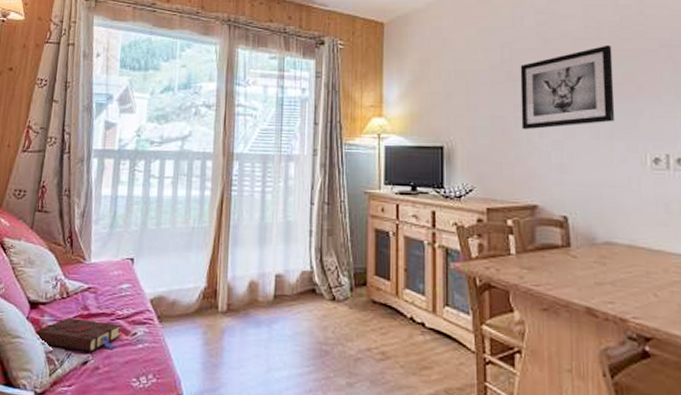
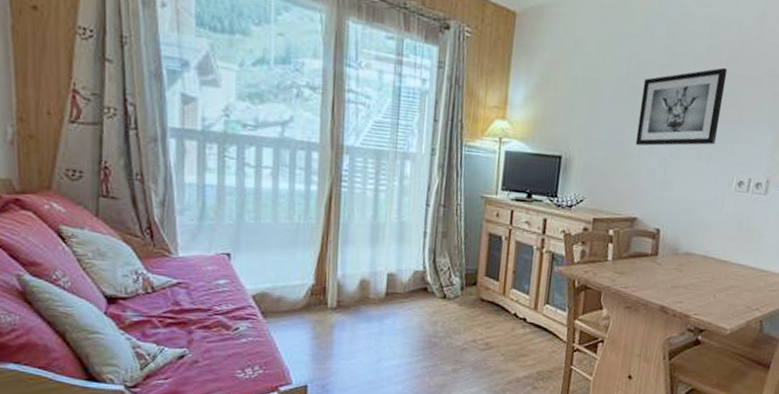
book: present [35,317,121,352] -> none [117,313,221,346]

